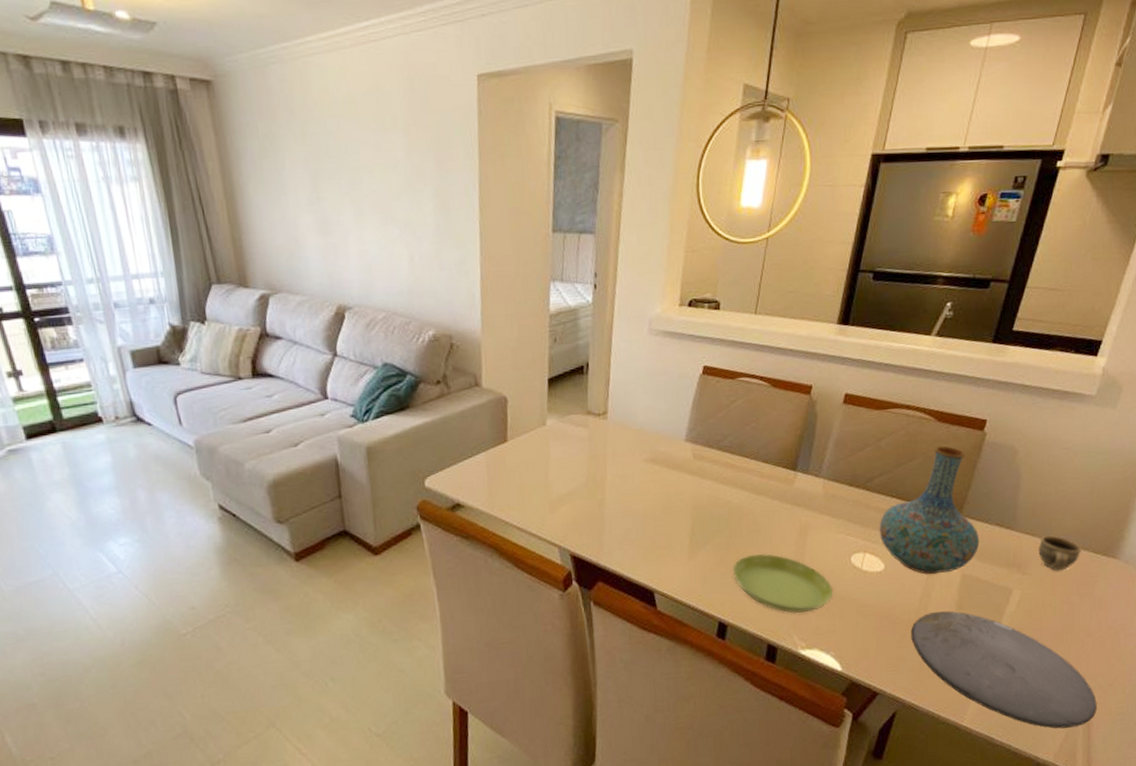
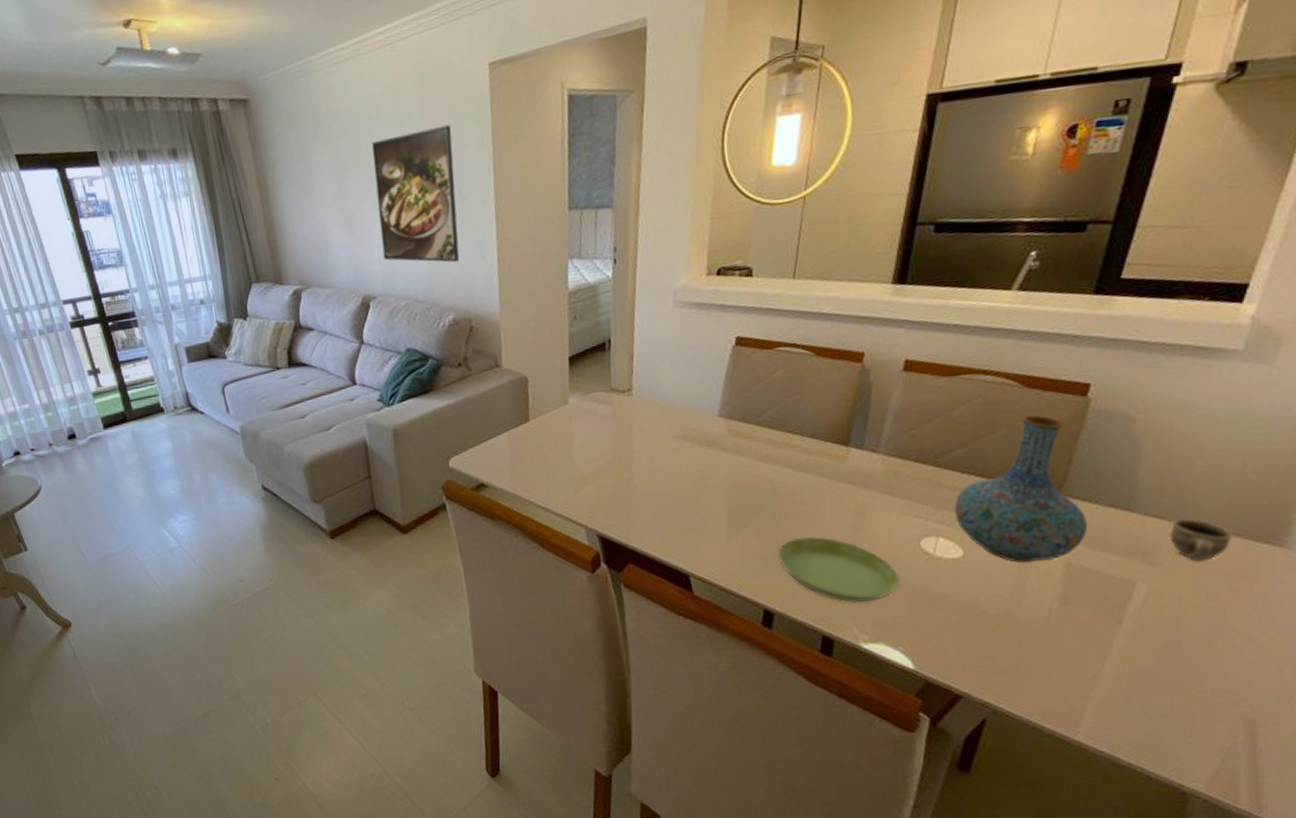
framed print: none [352,133,442,277] -> present [372,124,460,263]
plate: present [911,611,1097,729] -> none [1001,605,1266,753]

